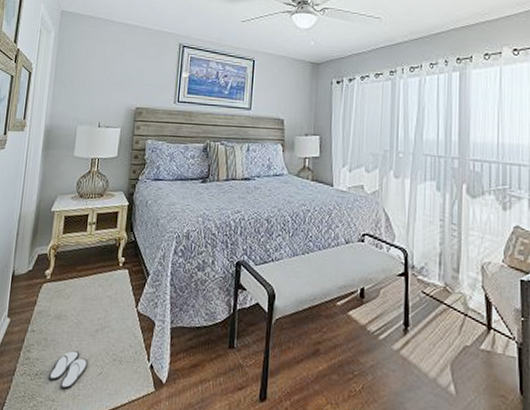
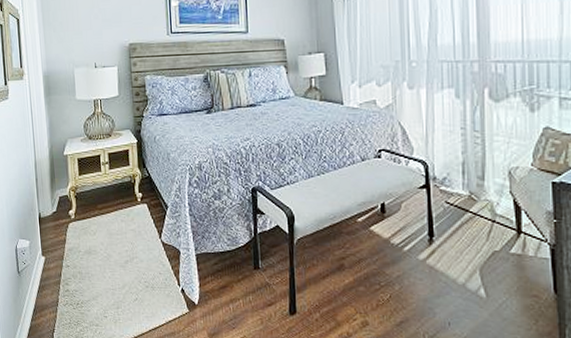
slippers: present [48,350,88,389] -> none [88,281,123,315]

